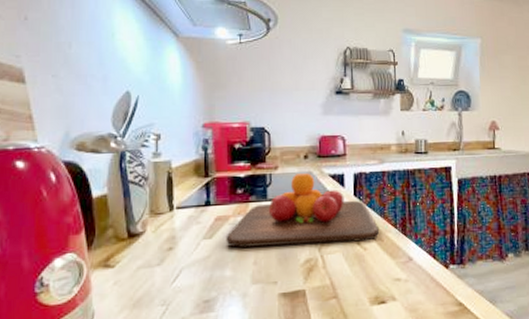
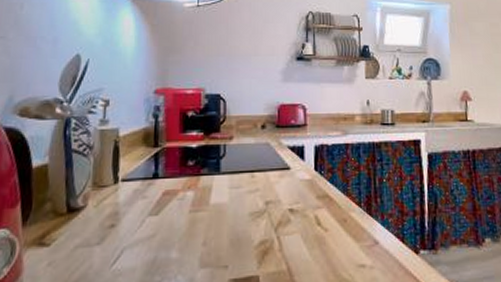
chopping board: present [226,173,380,248] -> none [173,144,343,226]

